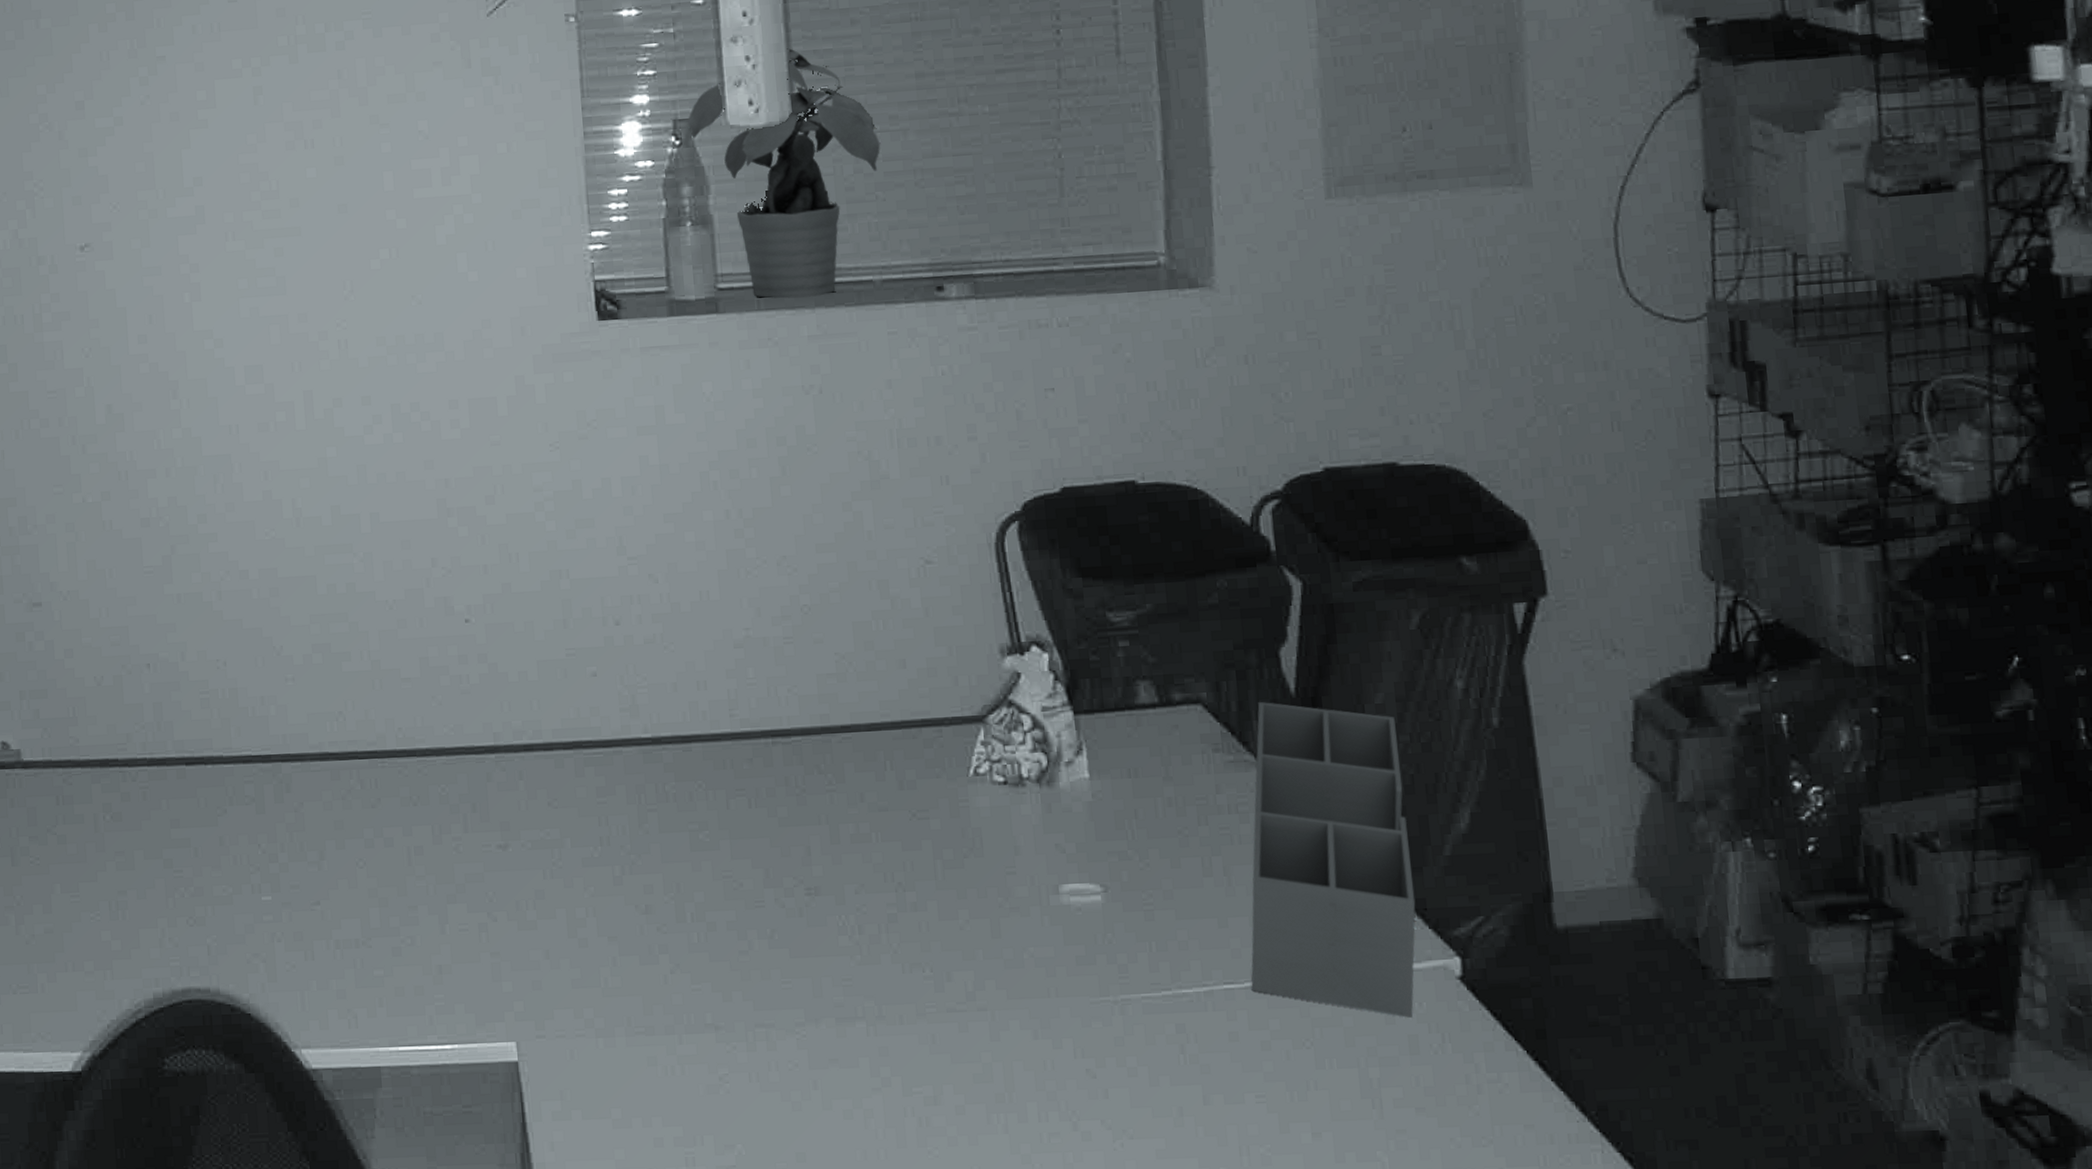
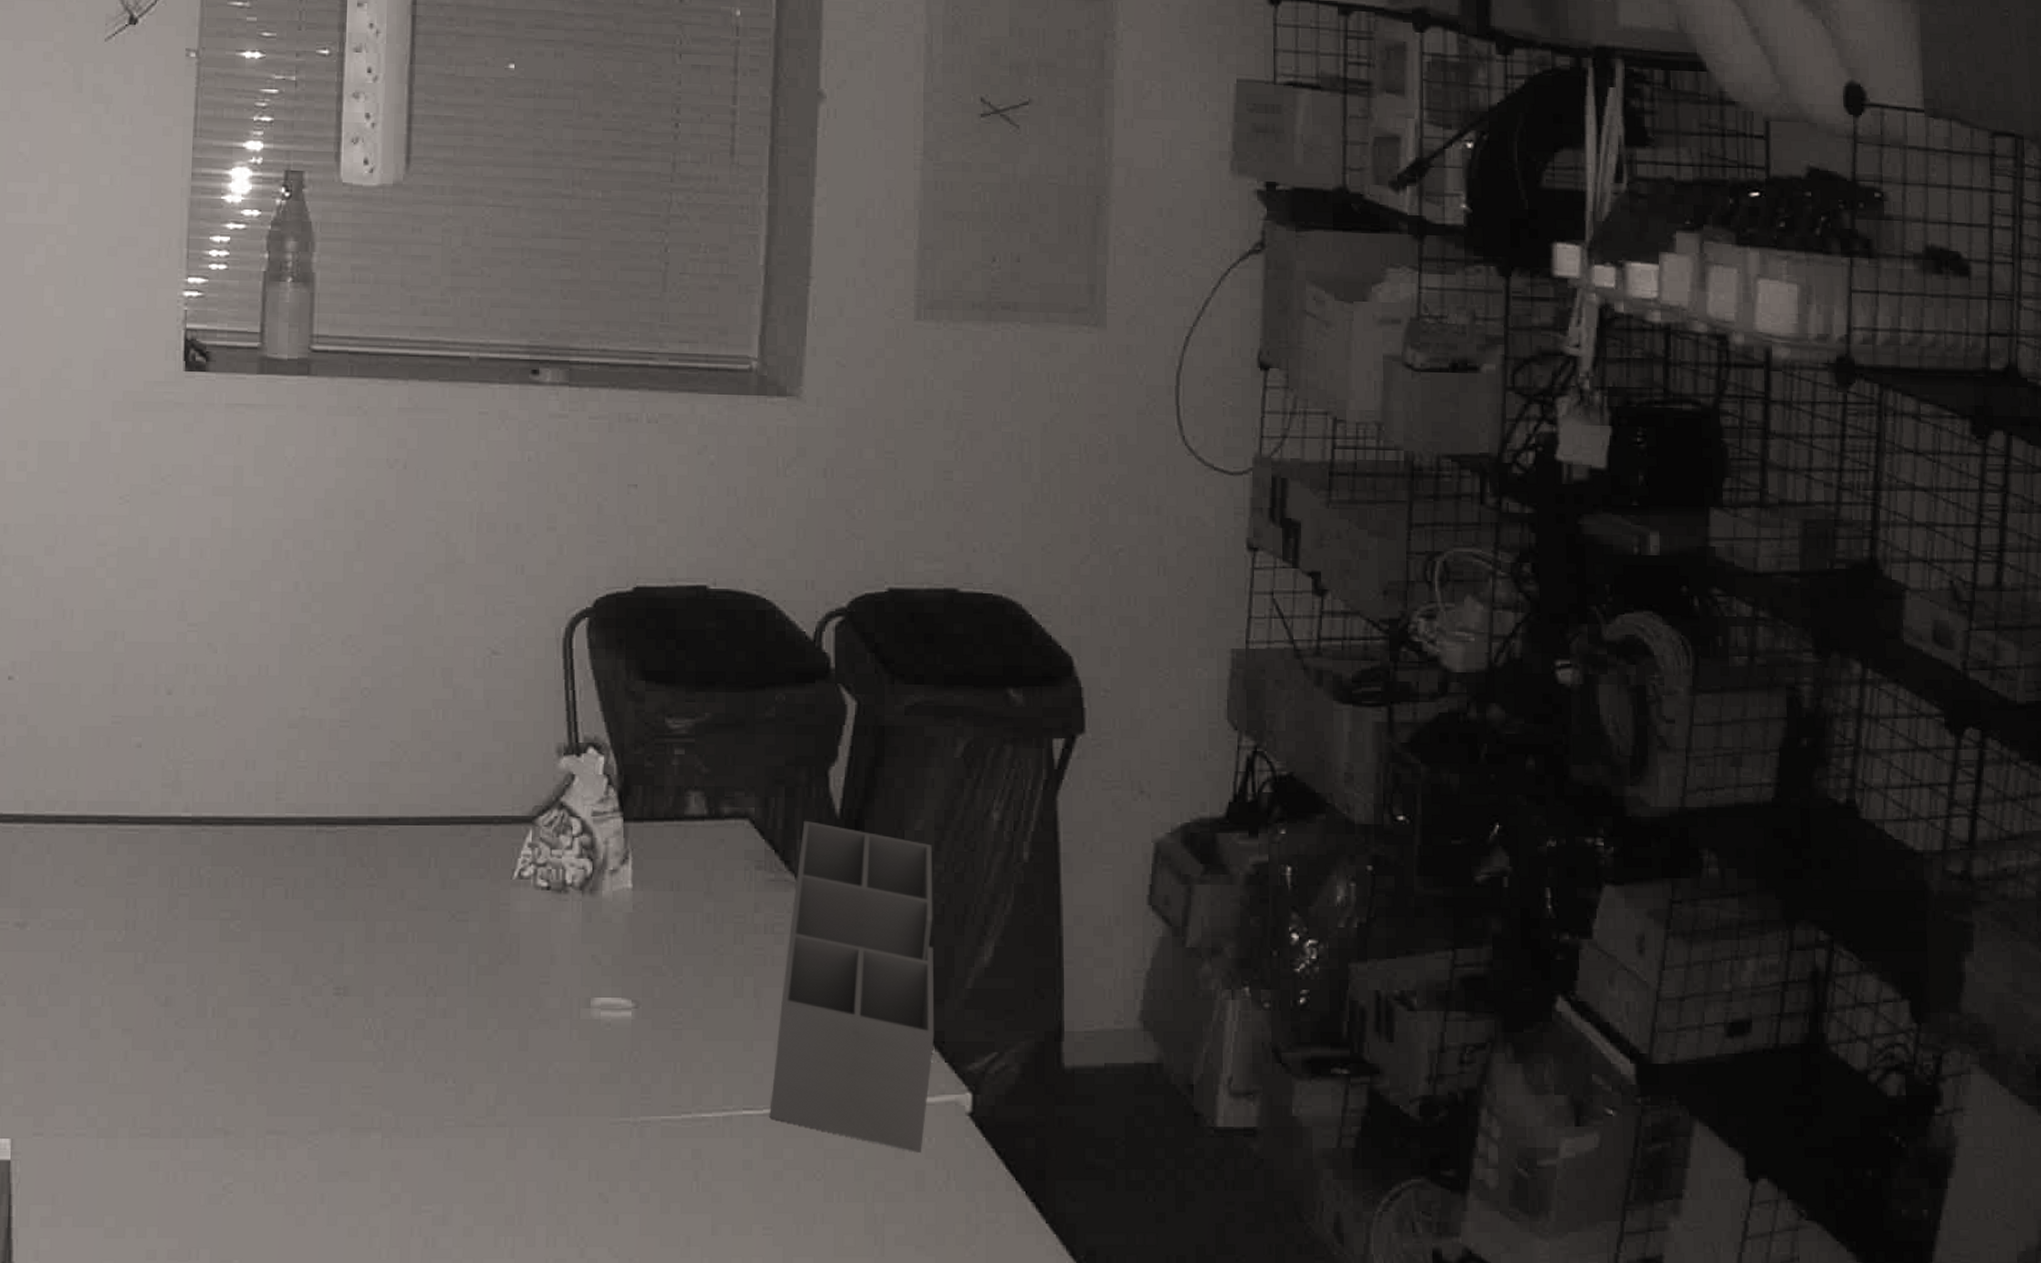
potted plant: present [688,48,881,299] -> none [300,110,492,368]

